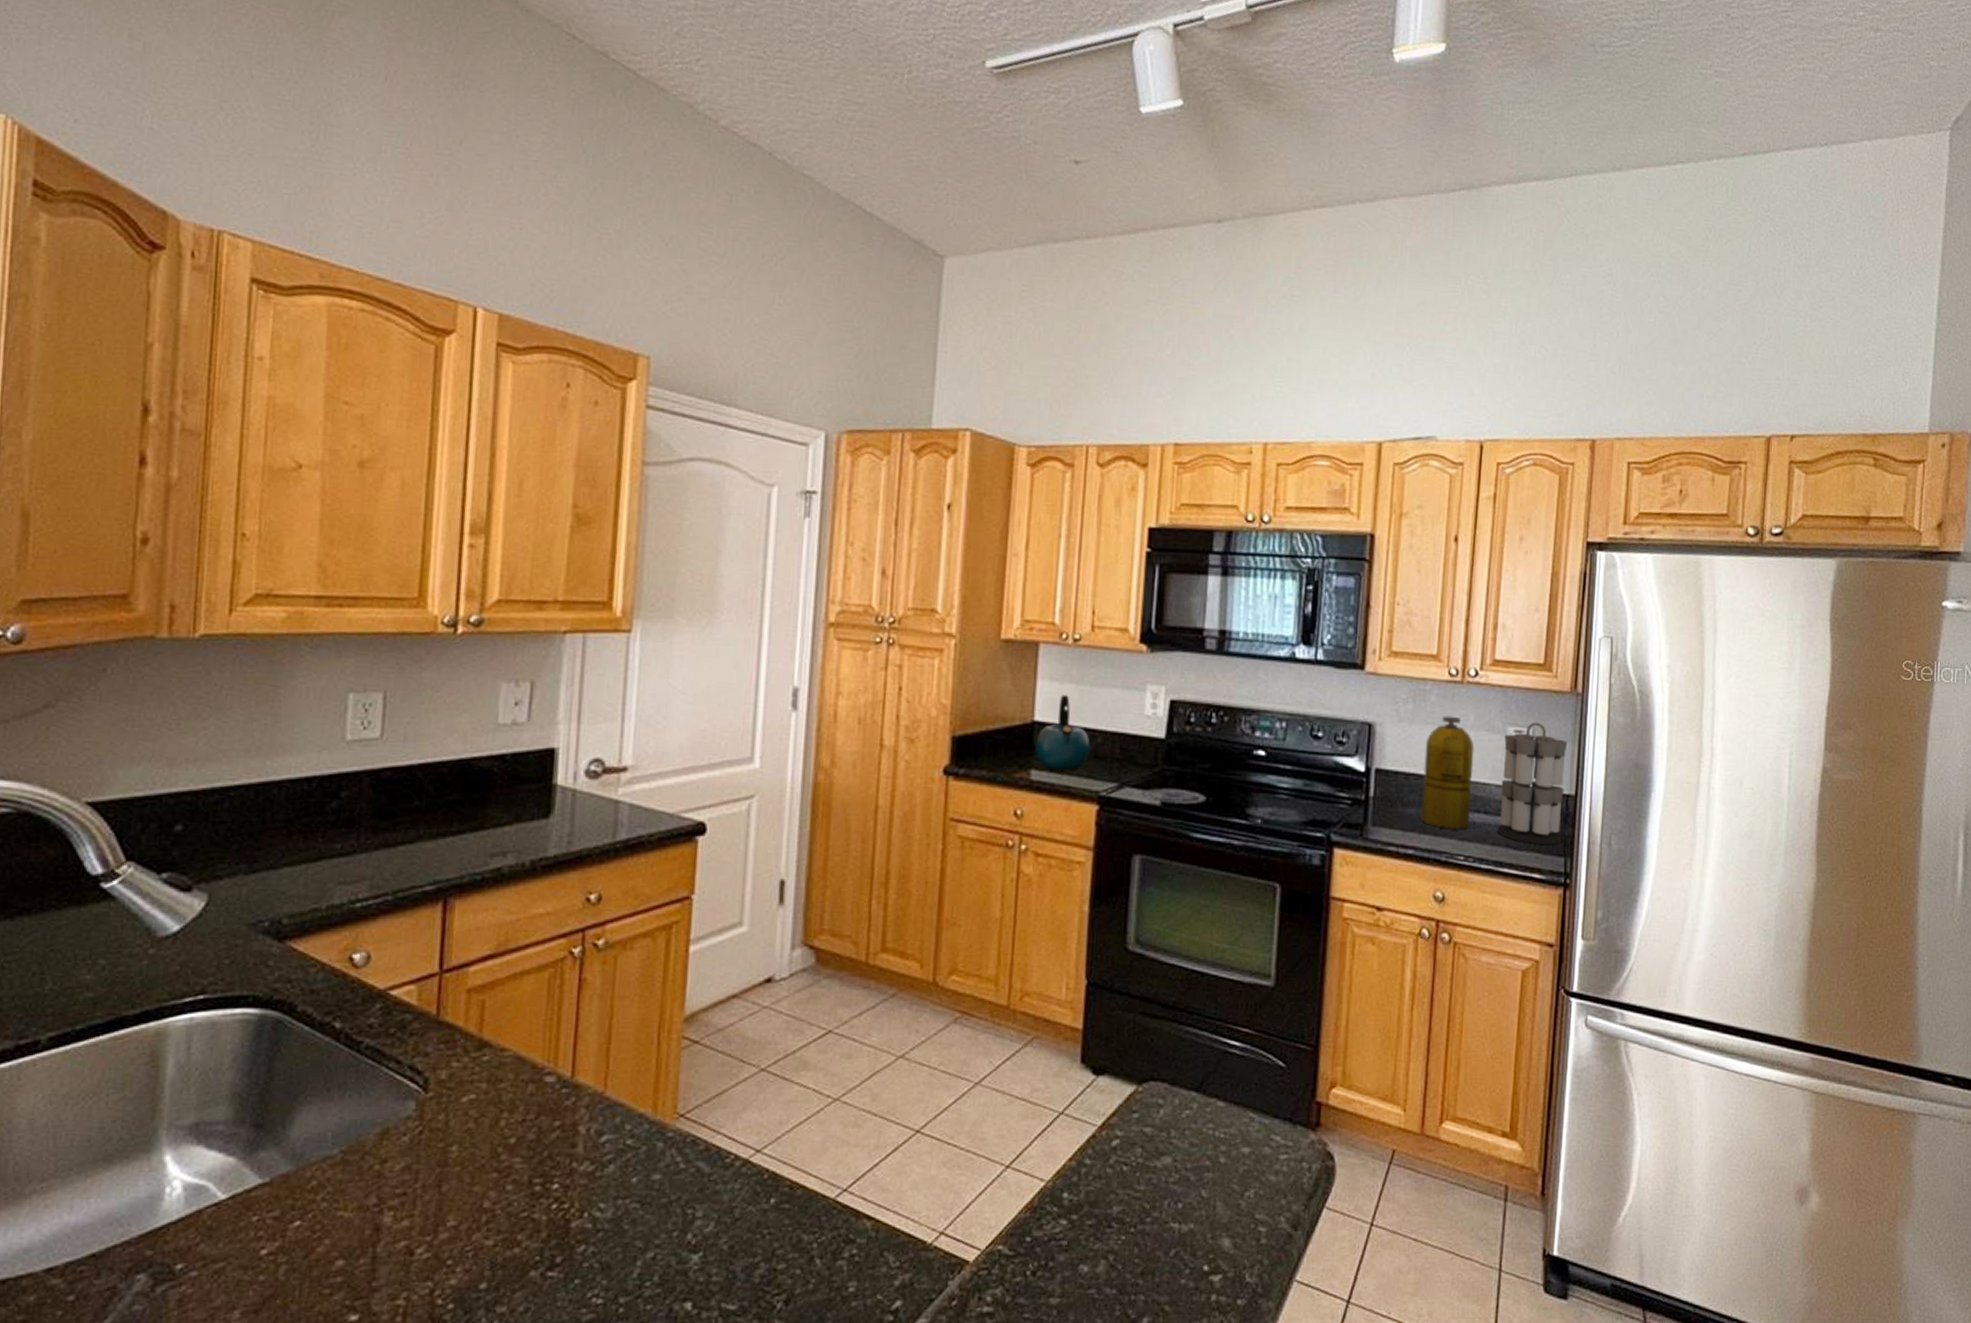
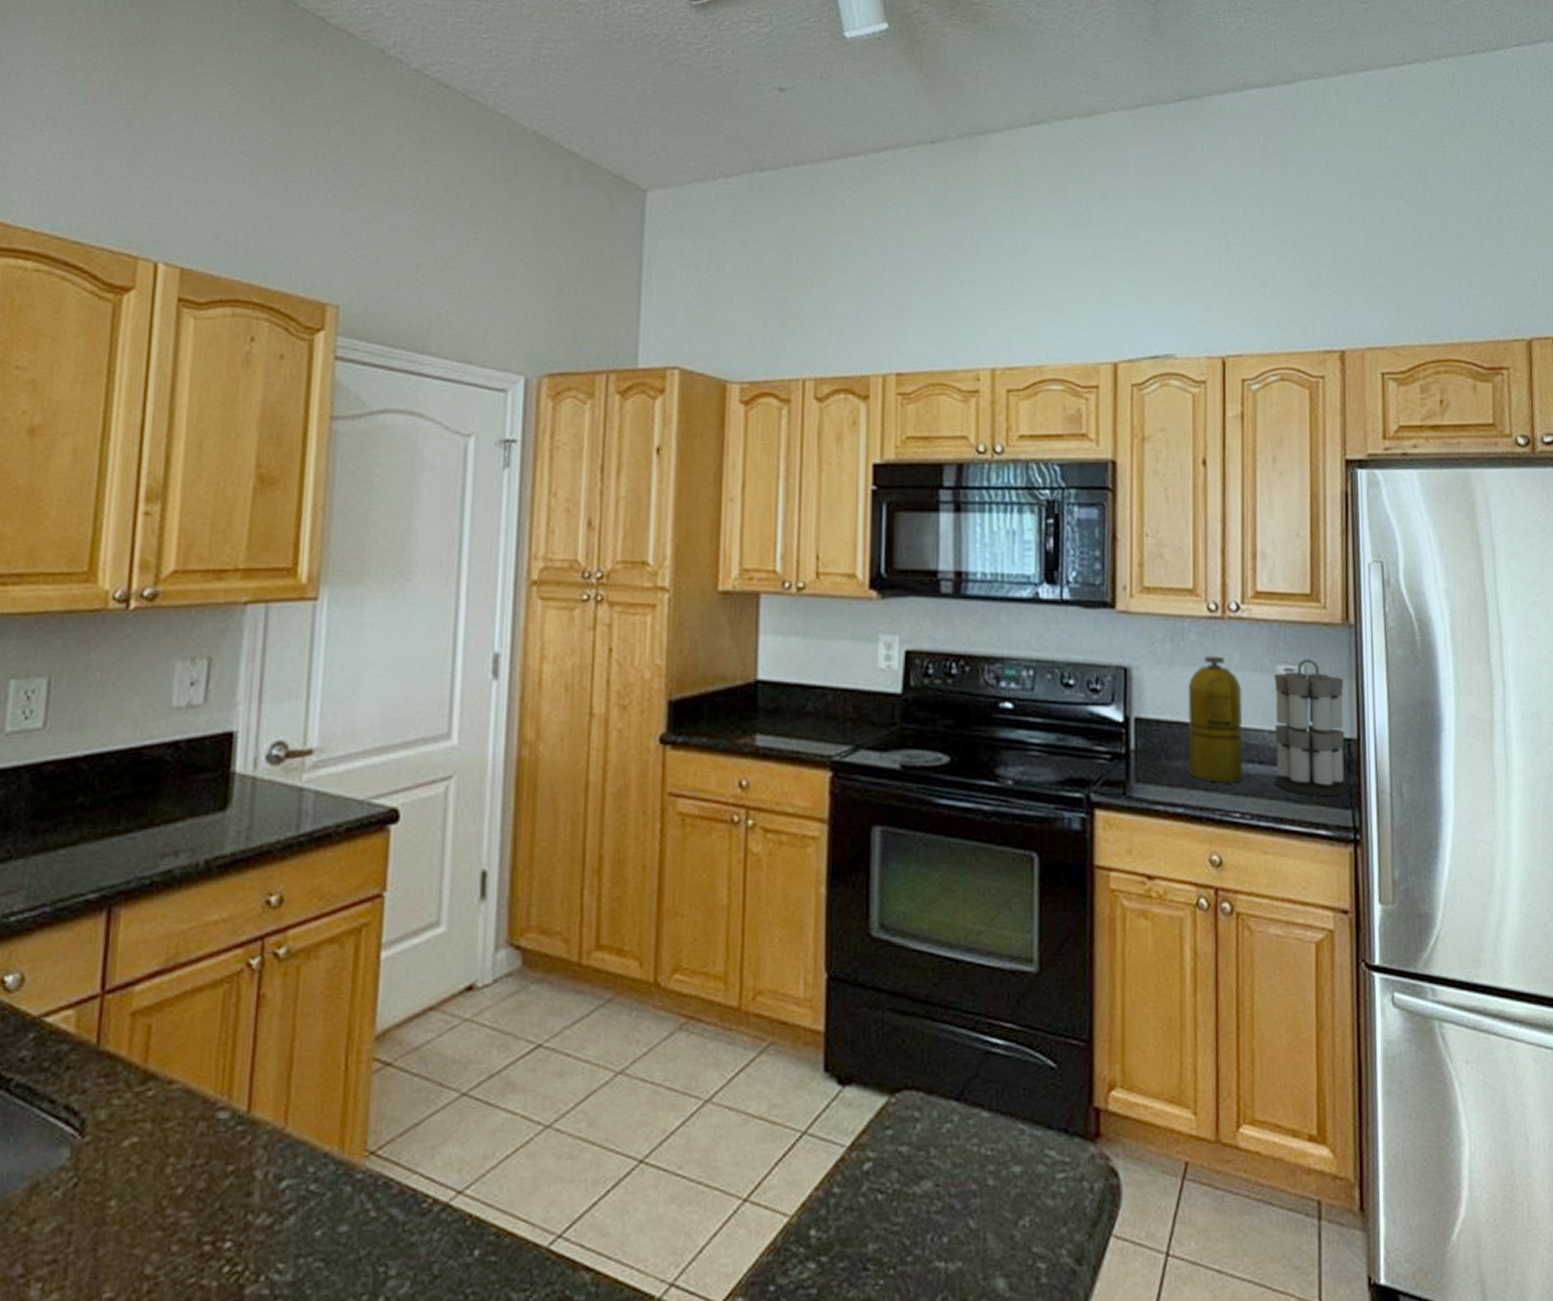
kettle: present [1035,695,1091,770] -> none [760,650,820,733]

